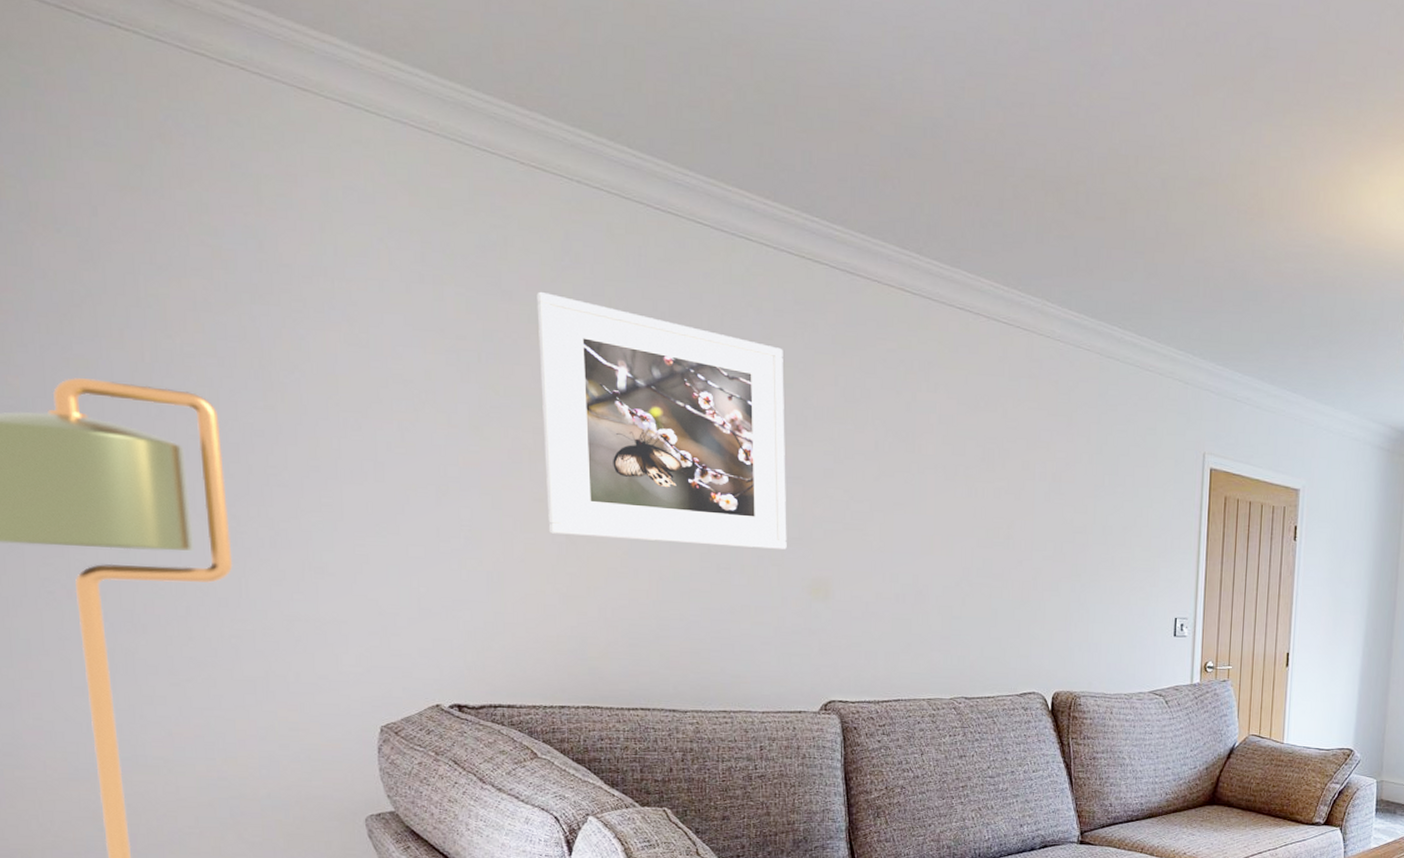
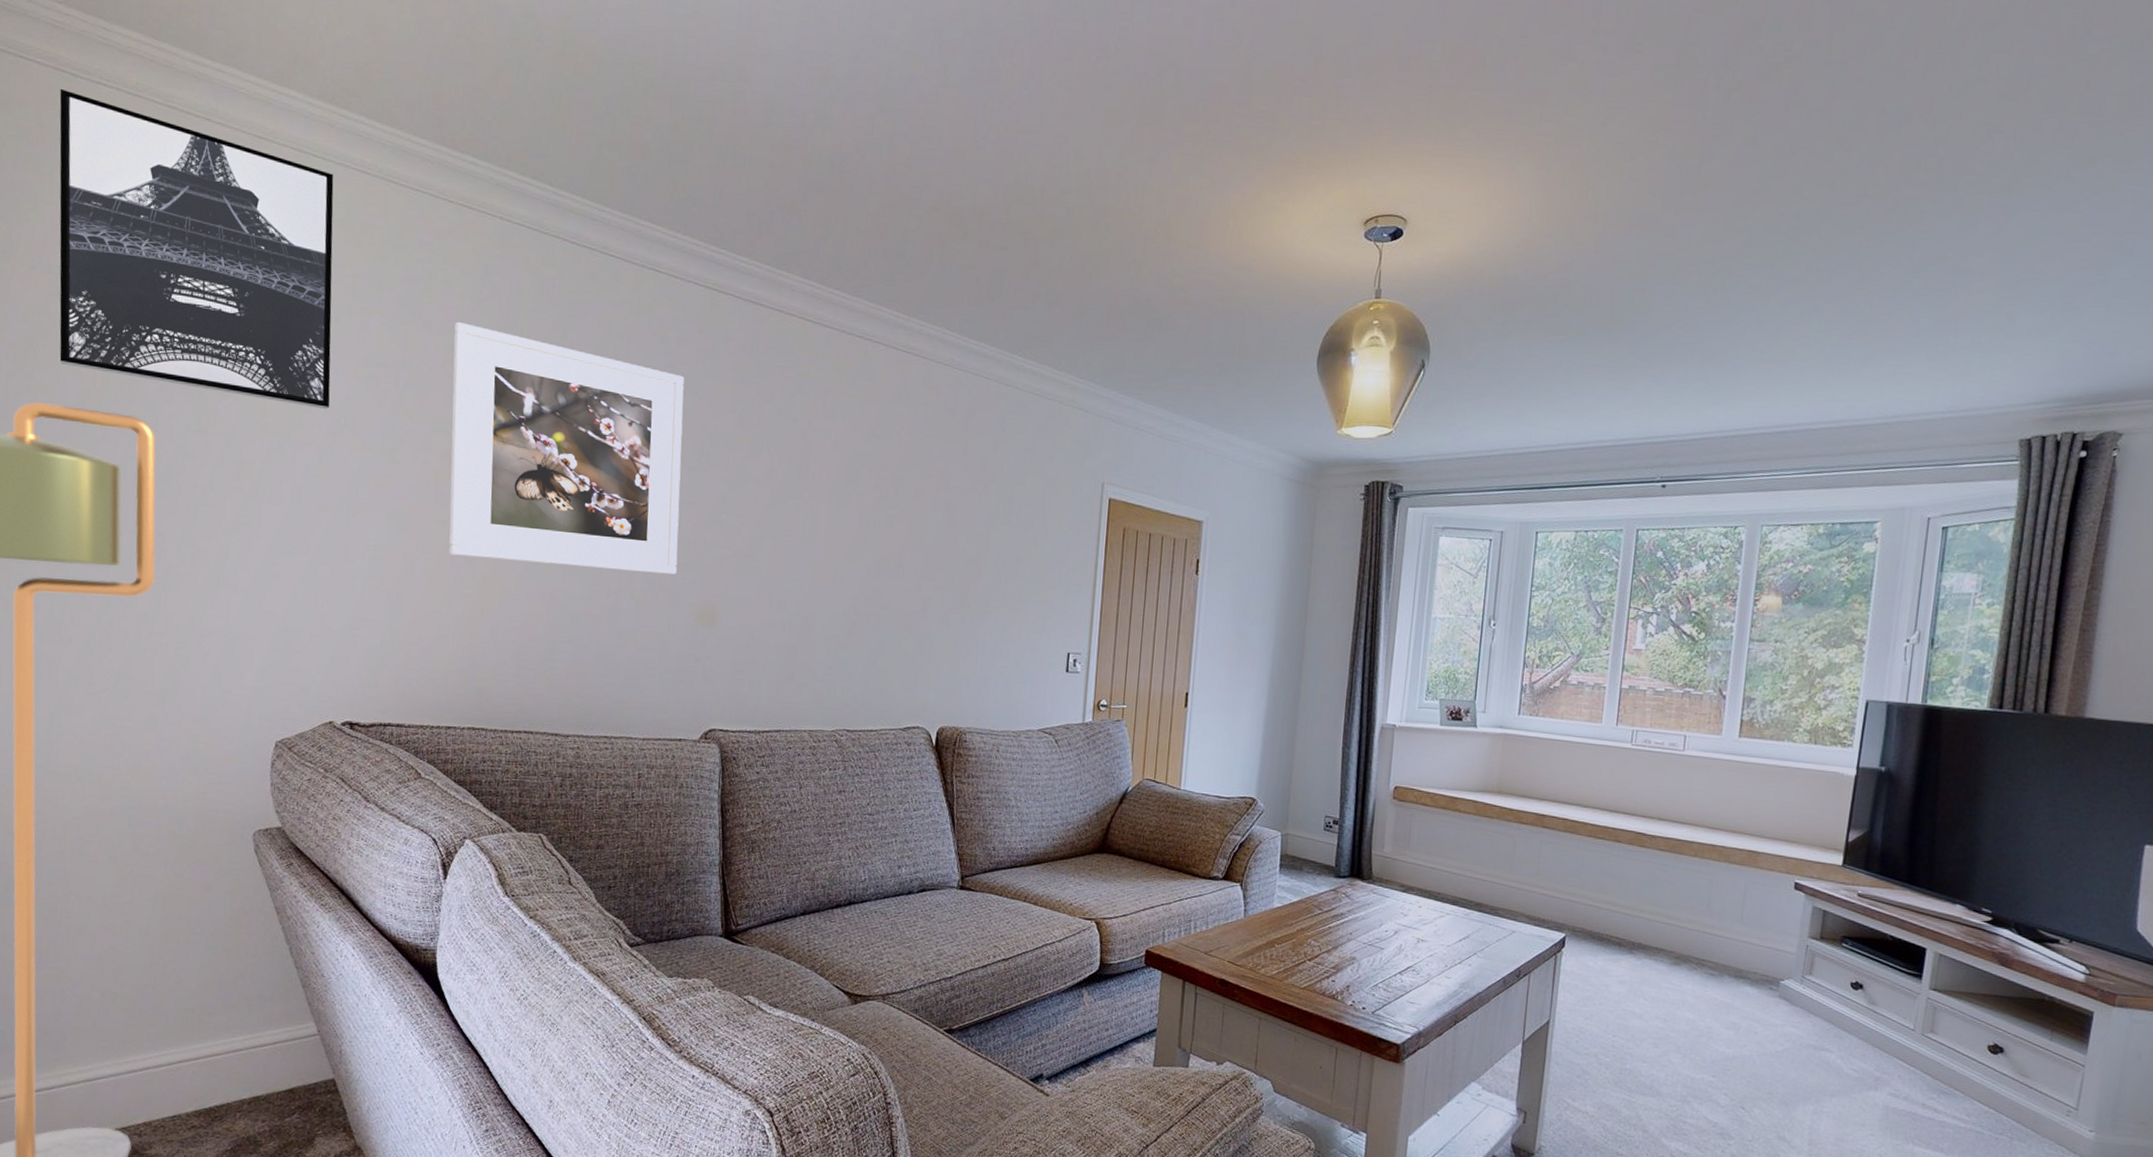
wall art: none [66,30,408,385] -> present [59,88,334,410]

